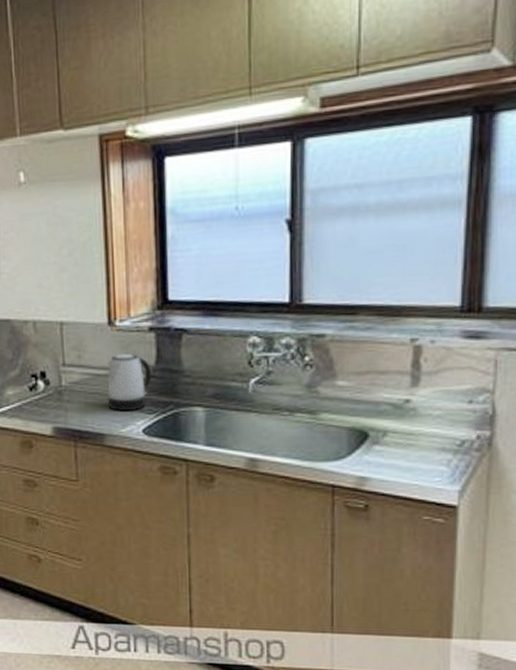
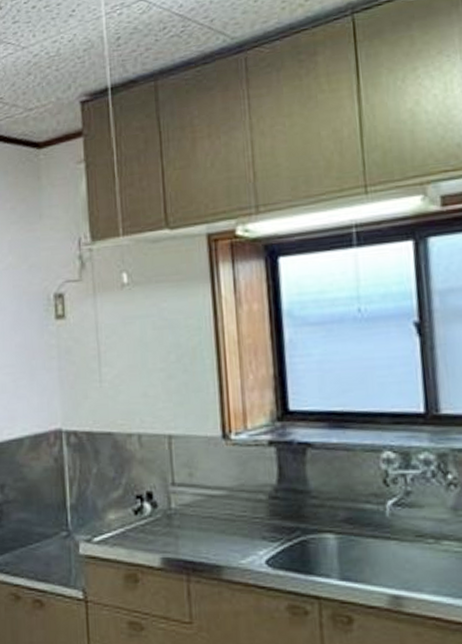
kettle: present [107,353,152,412] -> none [222,470,274,539]

